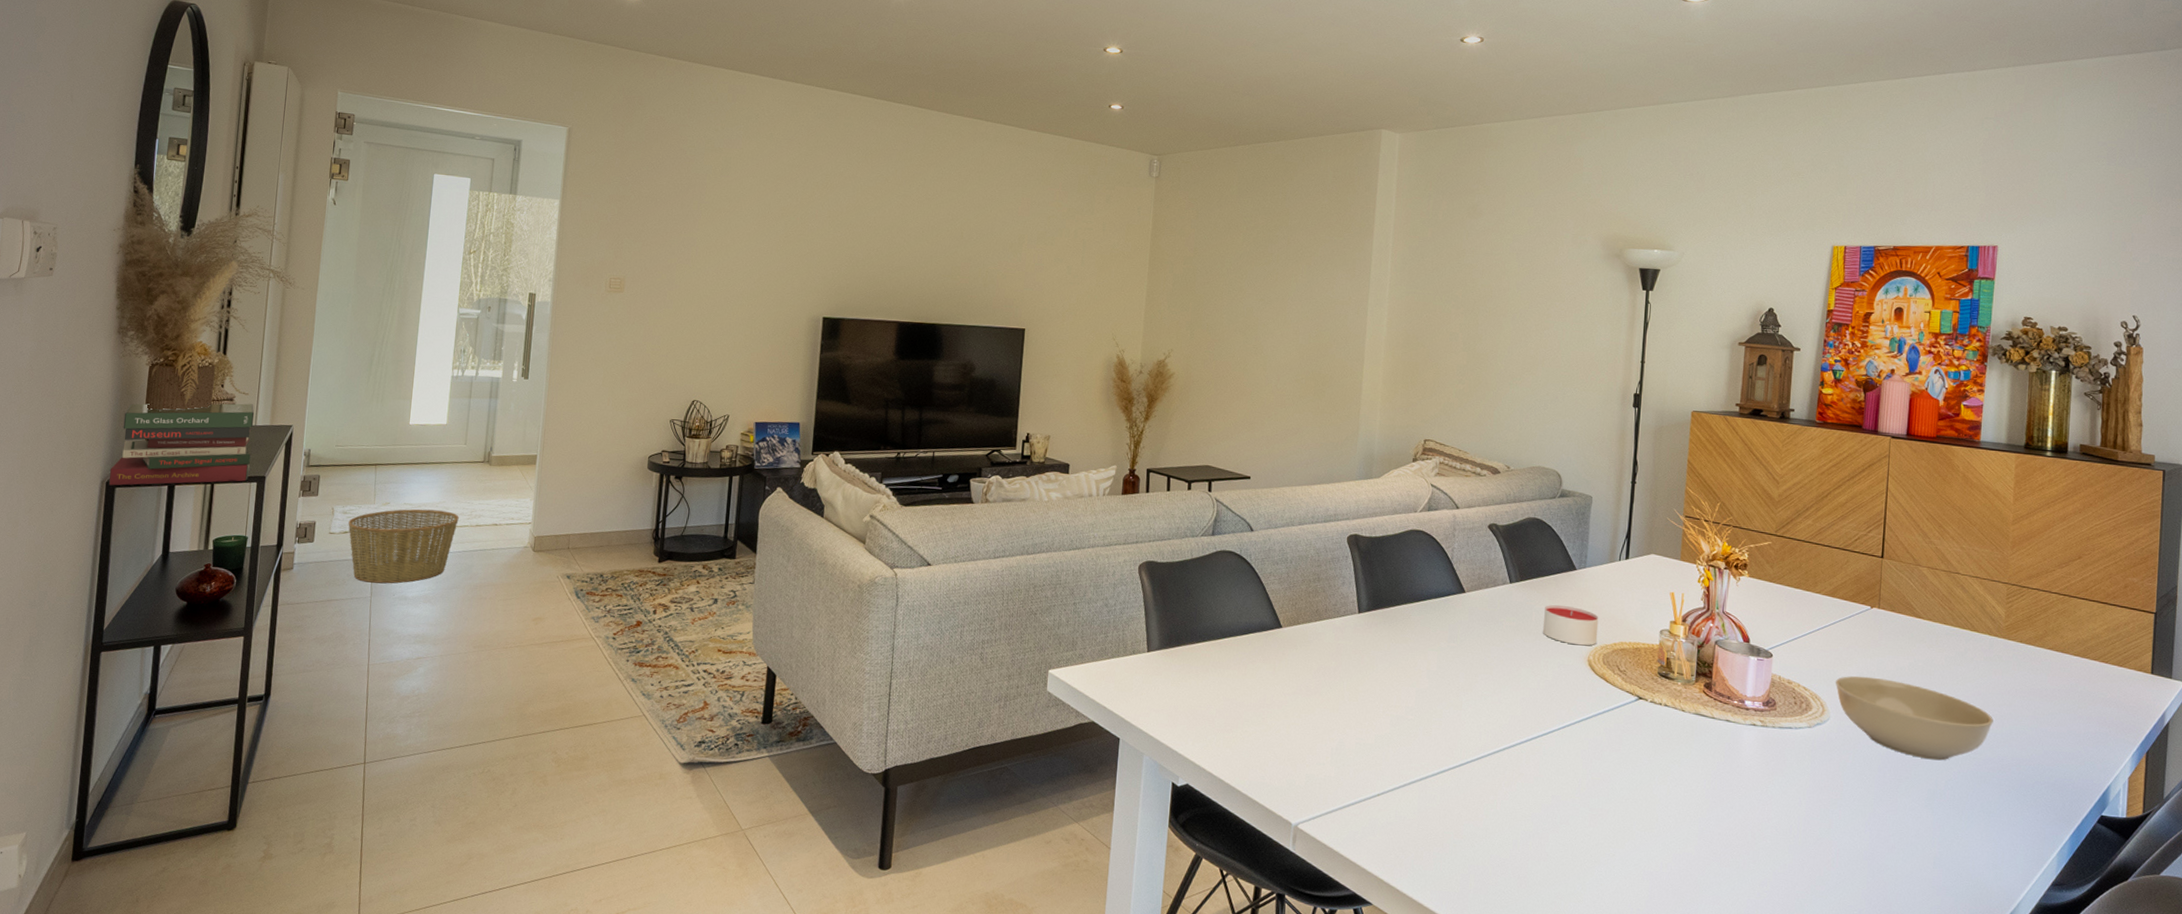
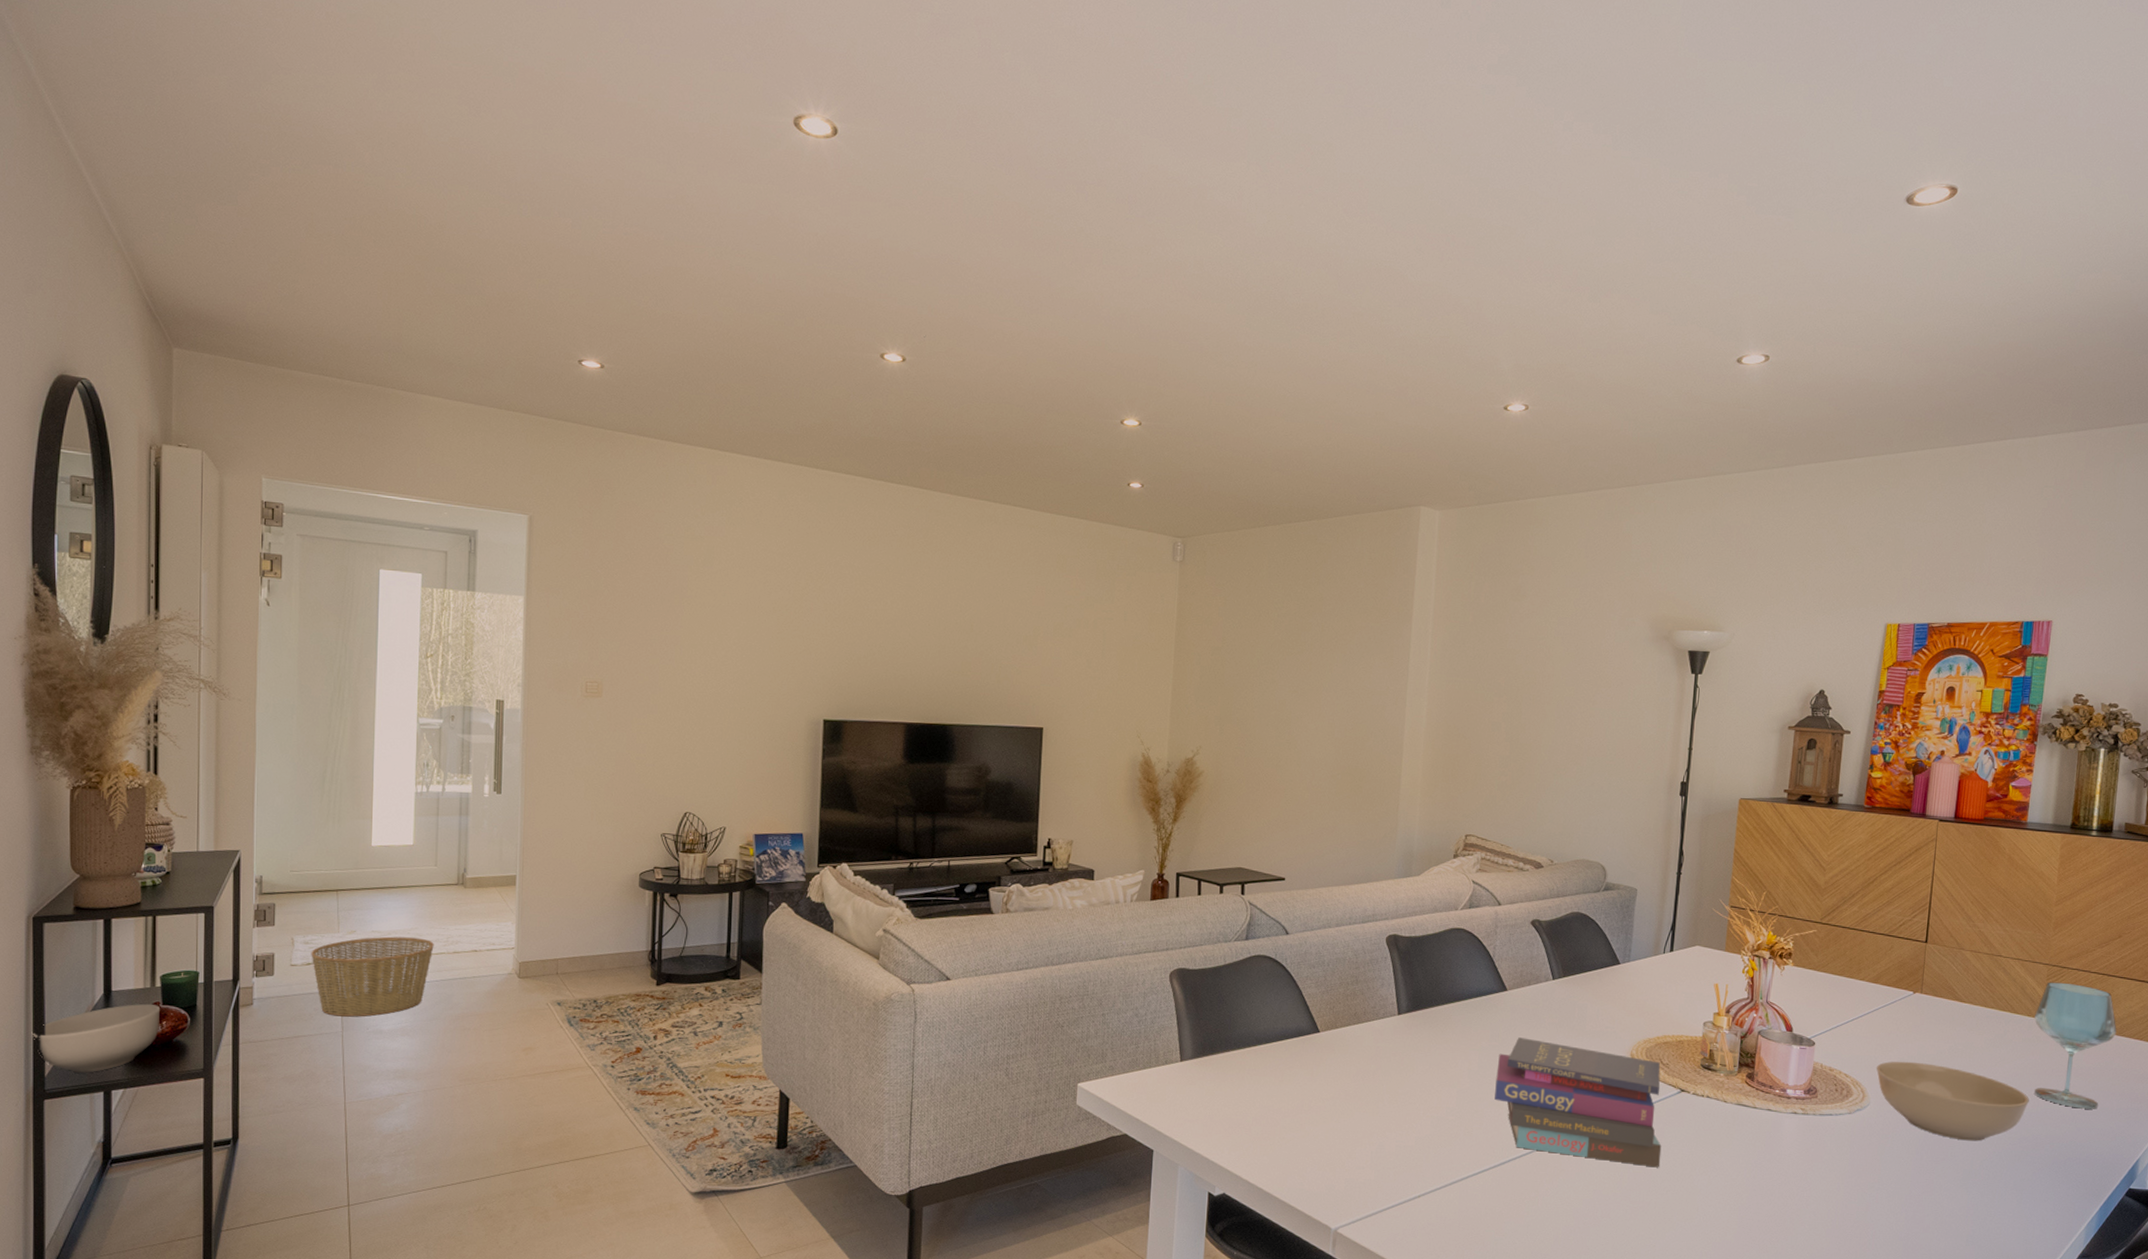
bowl: none [95,565,211,628] -> present [31,1003,161,1073]
books: present [108,403,255,486] -> none [35,827,196,921]
books: none [1453,639,1620,775] -> present [1495,1037,1662,1168]
candle: present [1543,604,1599,646] -> none [1586,999,1642,1041]
wine glass: none [1995,601,2081,732] -> present [2034,982,2117,1109]

